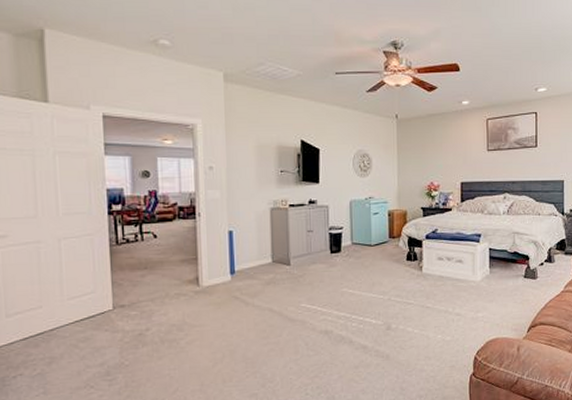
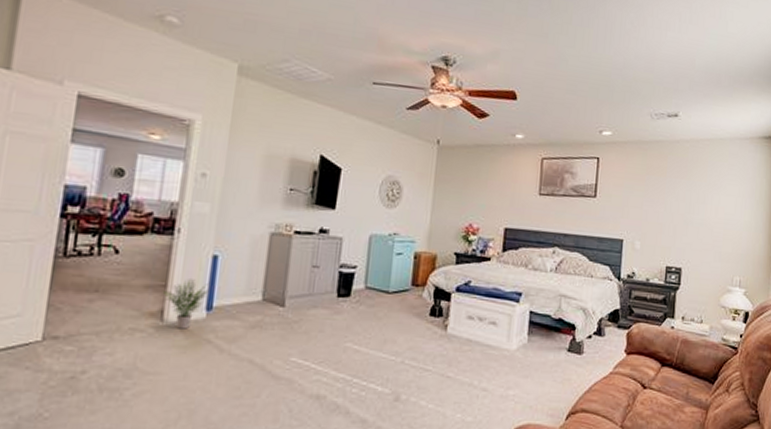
potted plant: none [196,251,229,291] -> present [164,279,208,329]

